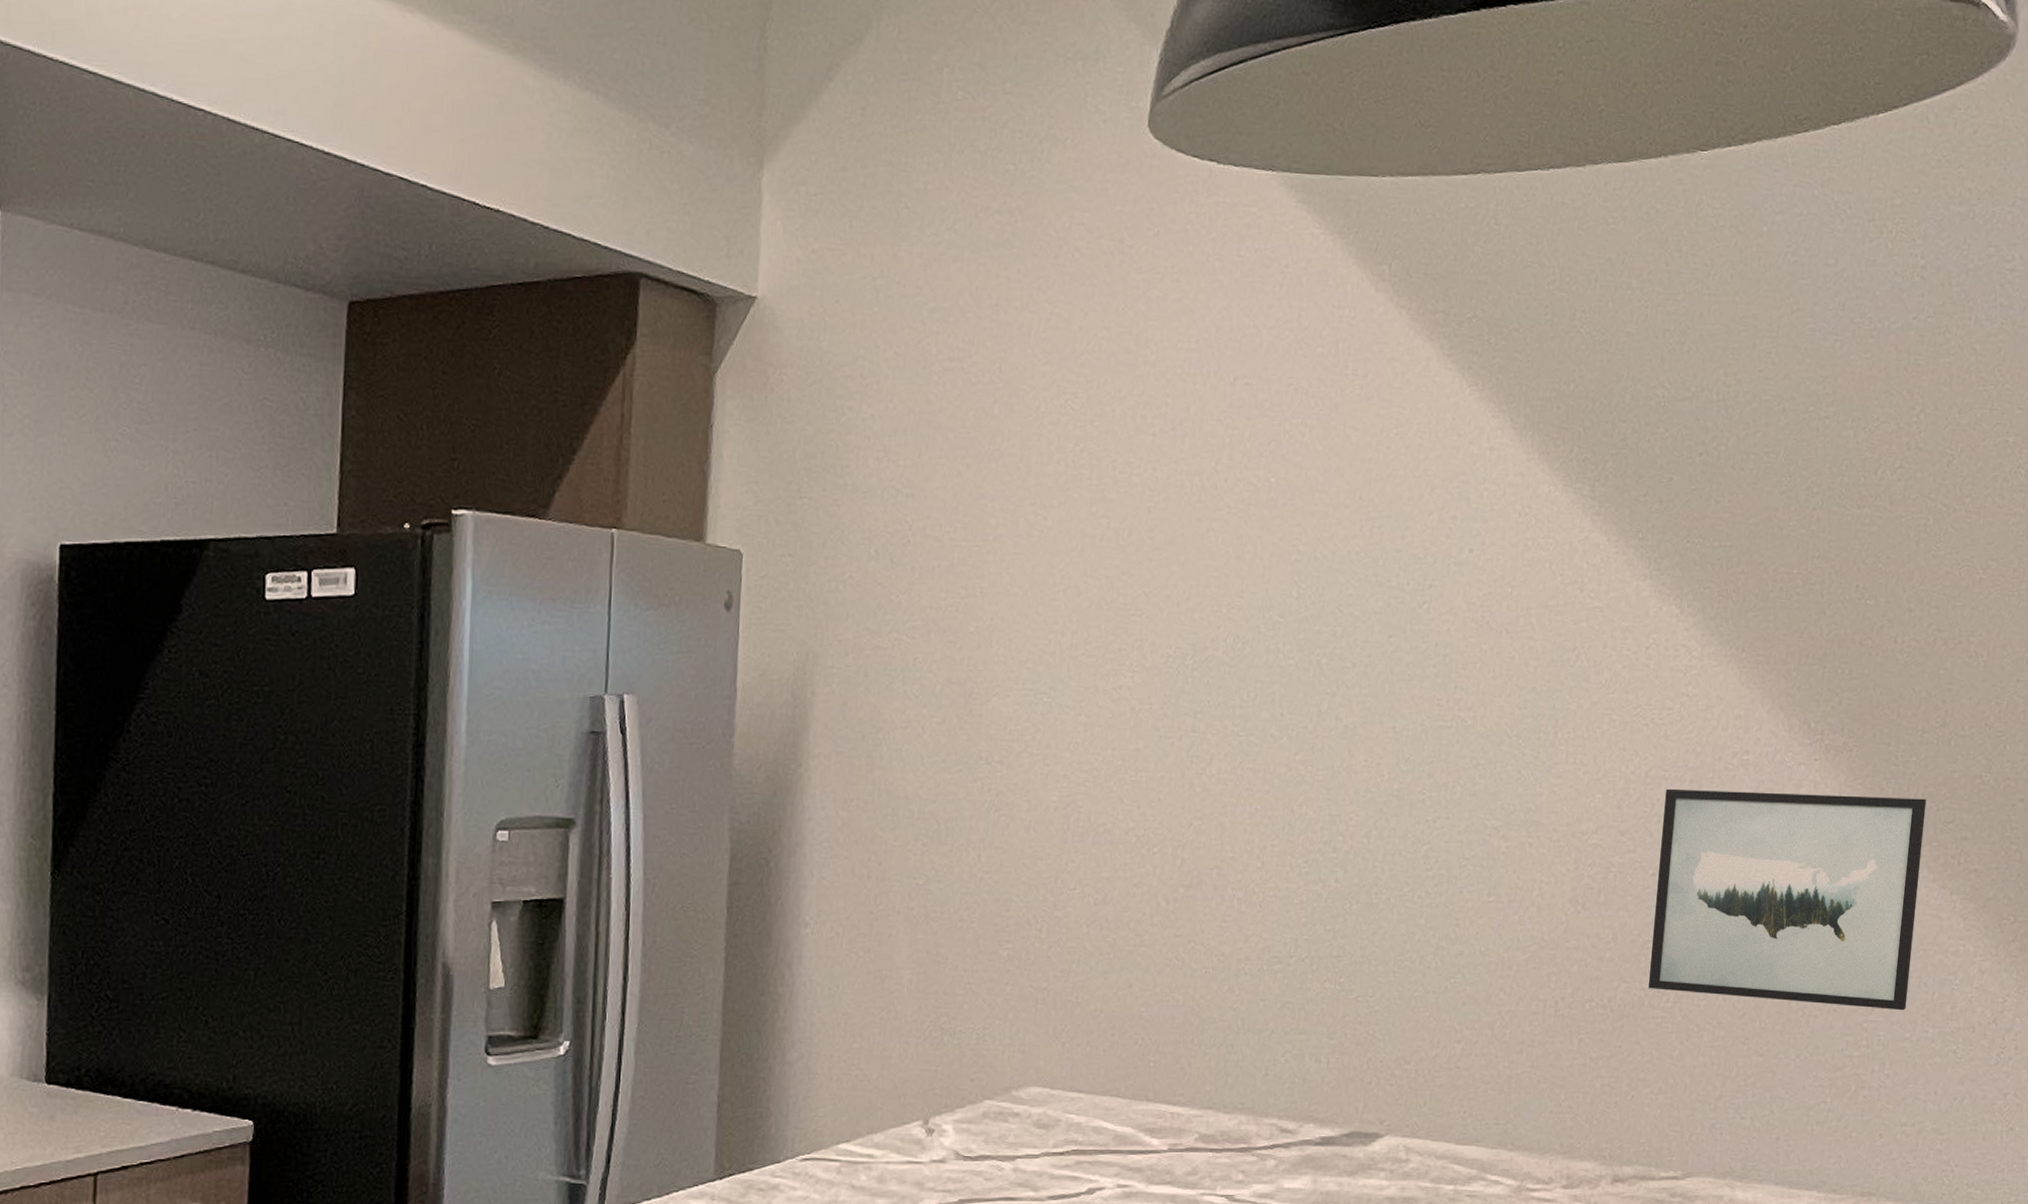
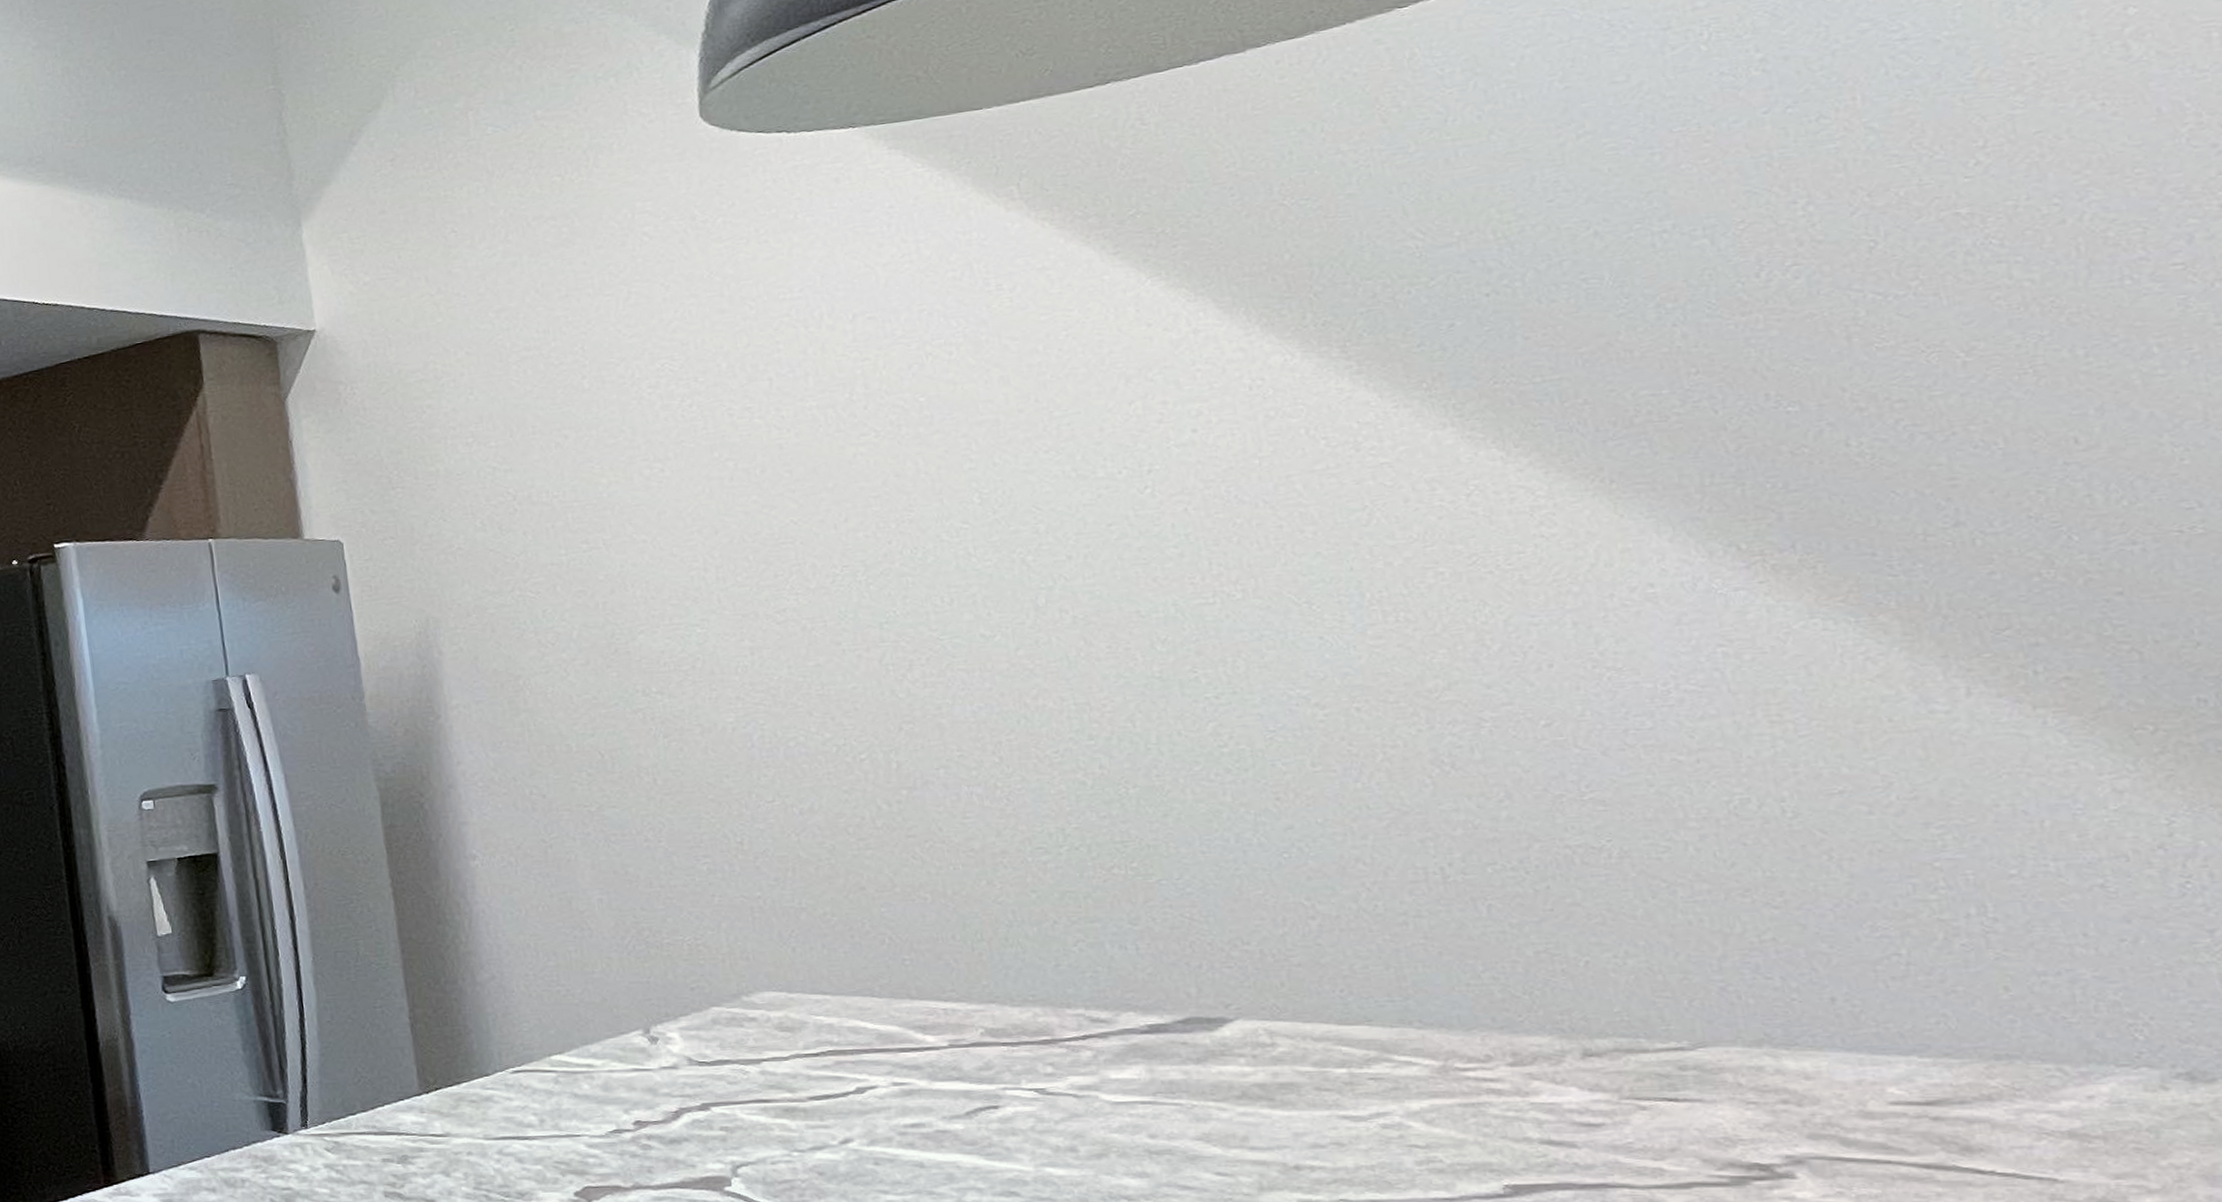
wall art: present [1647,788,1927,1011] -> none [1540,607,2001,846]

